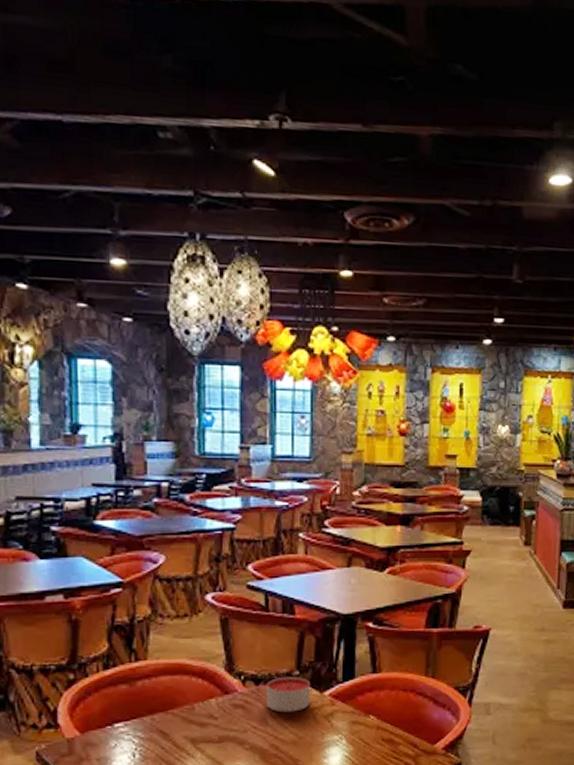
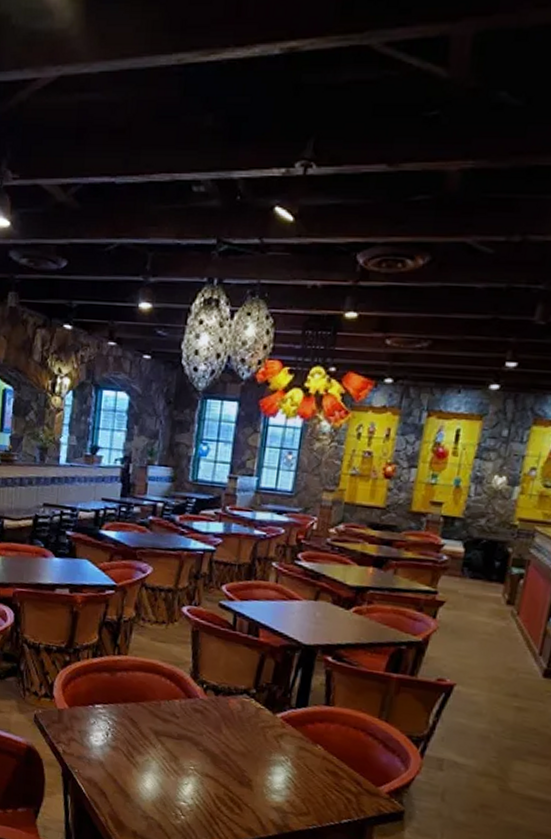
candle: present [267,676,311,713] -> none [223,692,265,727]

